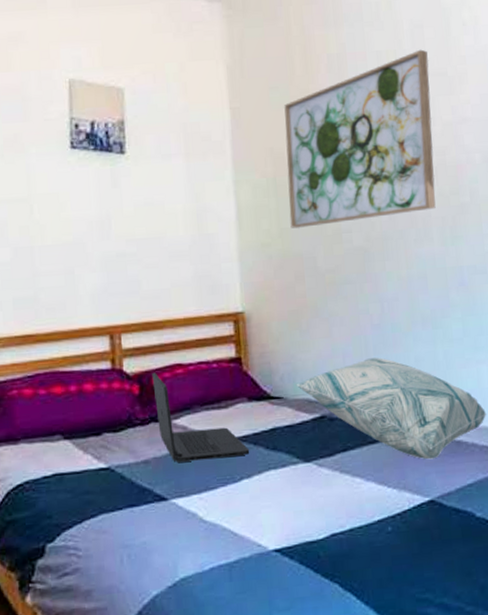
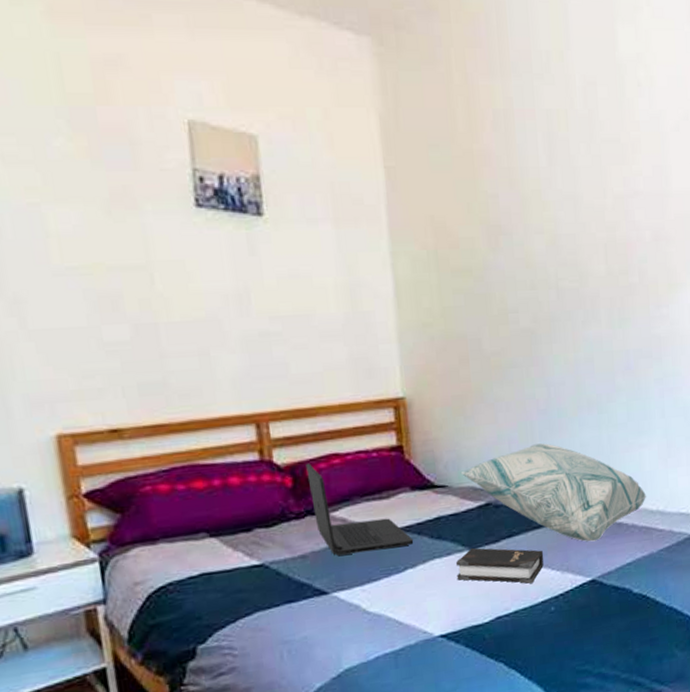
wall art: present [284,49,436,229] -> none [445,110,605,307]
hardback book: none [290,461,380,501] -> present [455,548,544,584]

